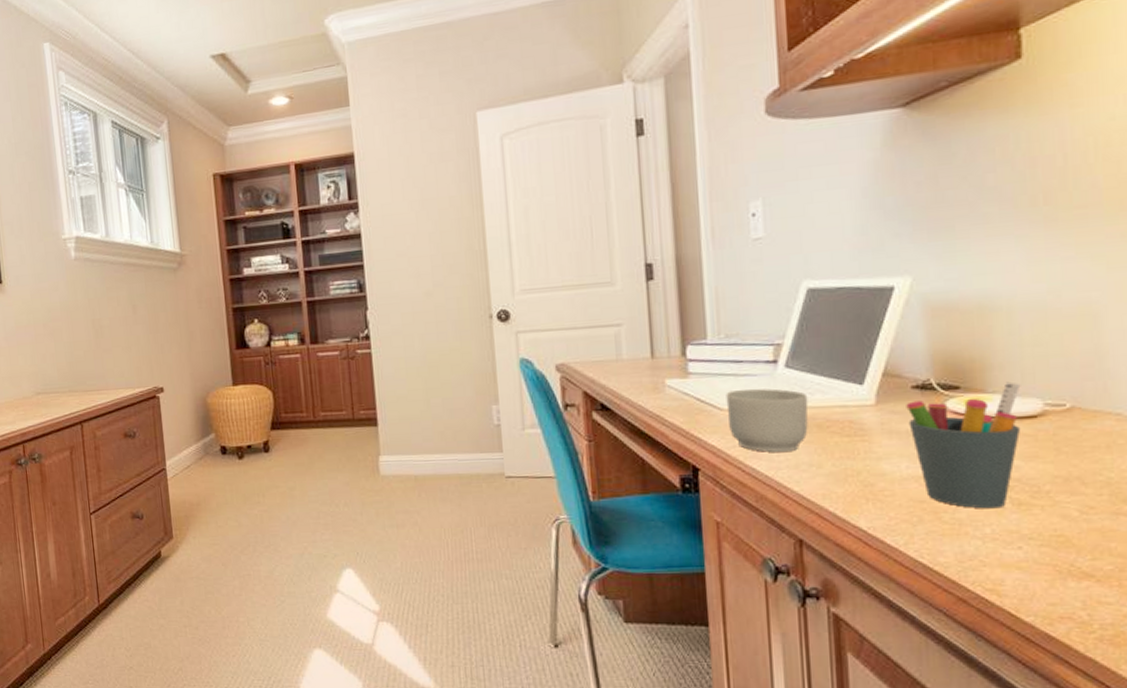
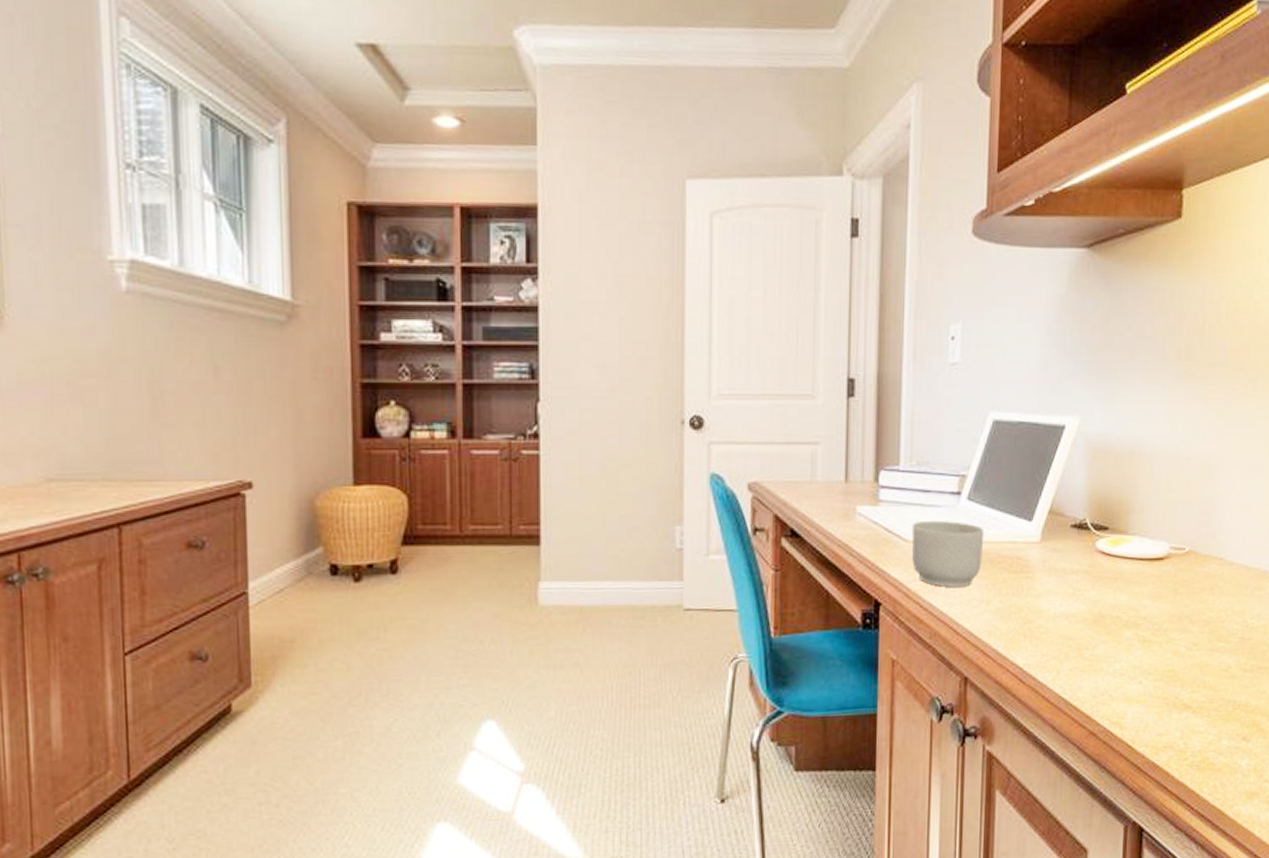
pen holder: present [906,382,1021,509] -> none [1065,525,1155,646]

